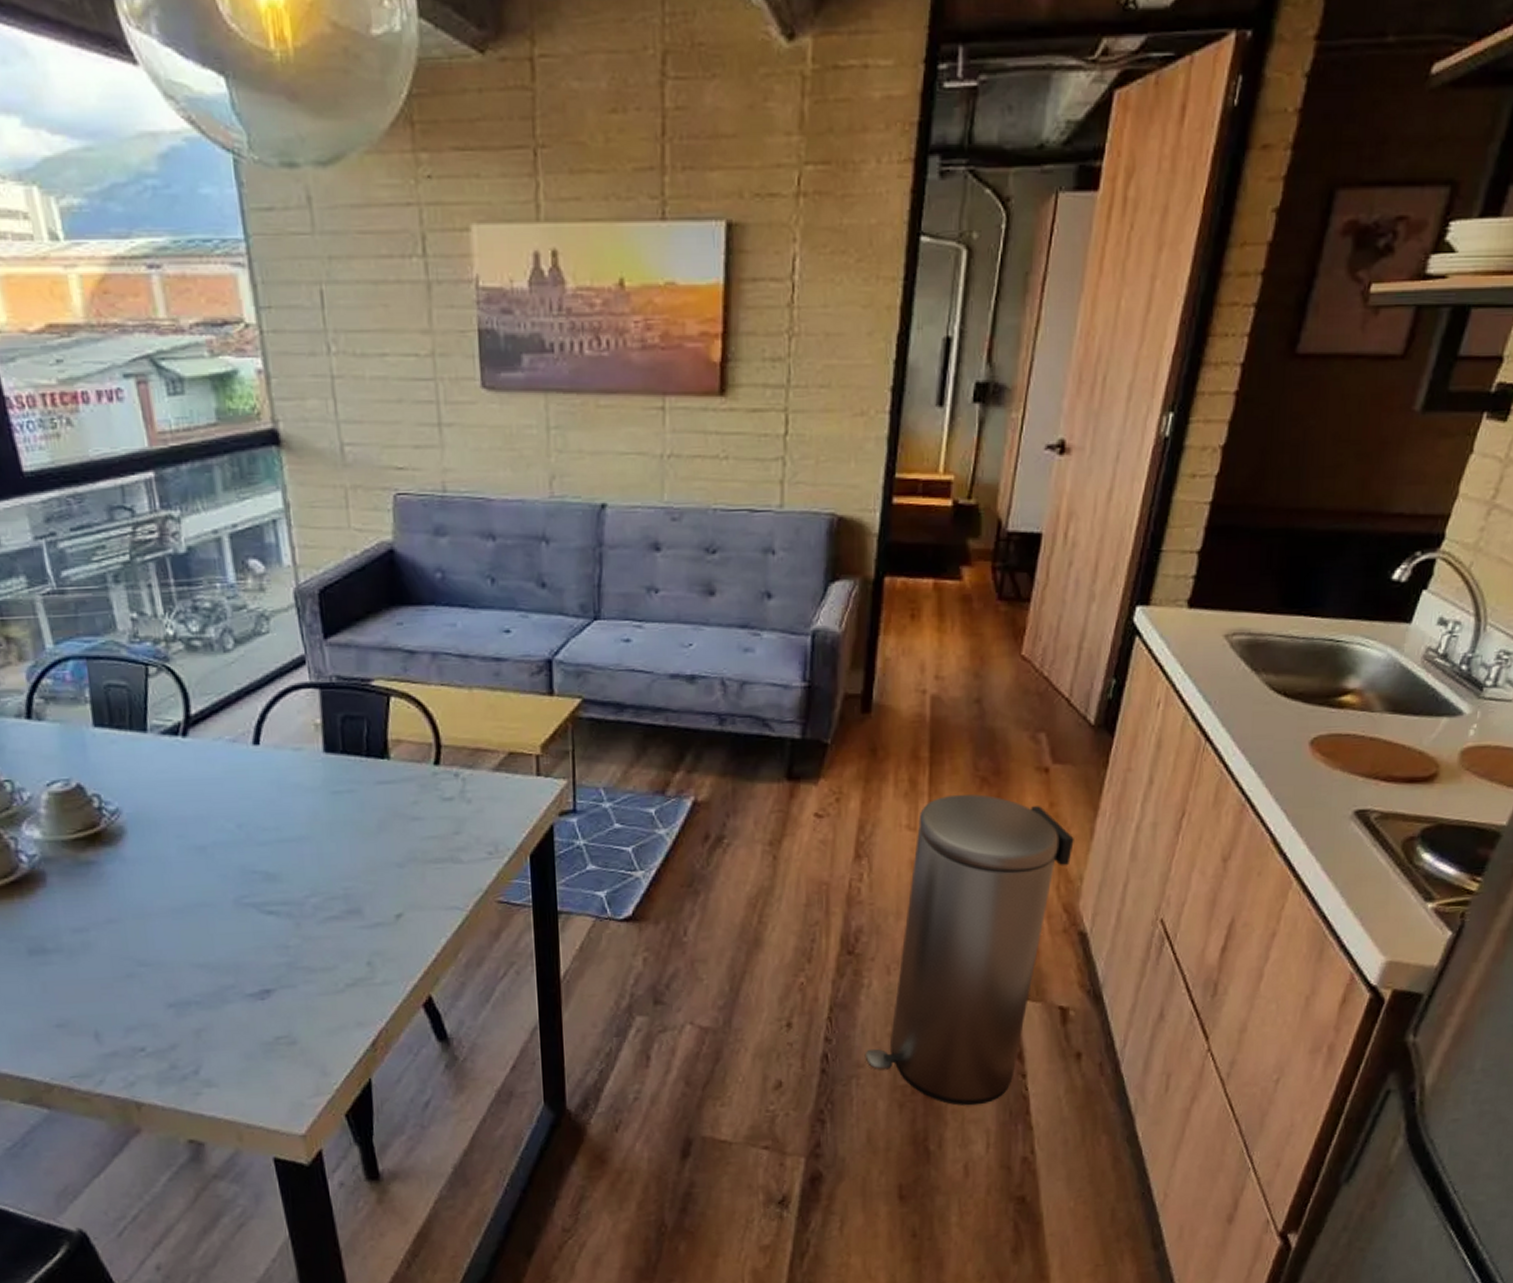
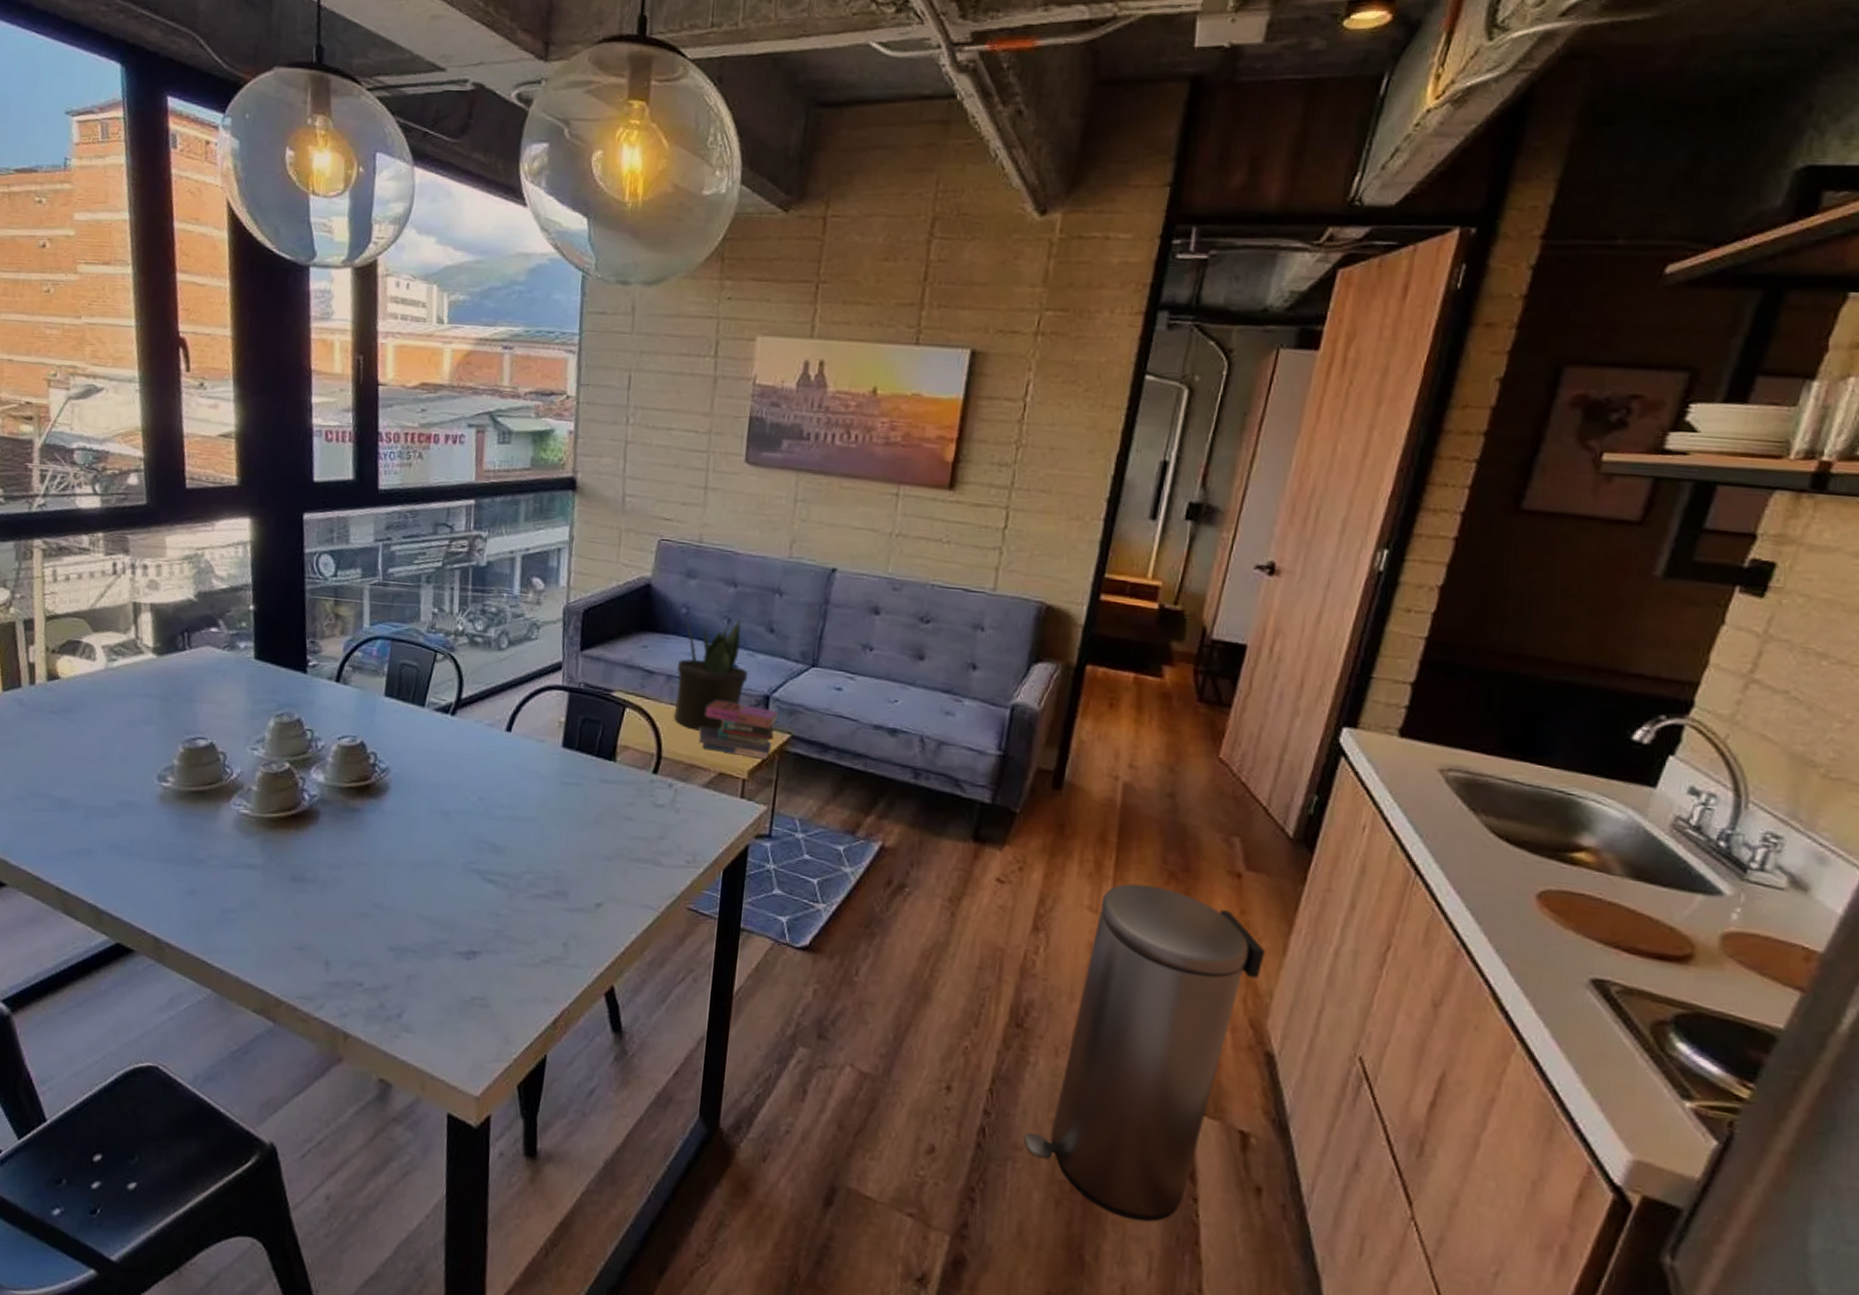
planter: none [440,573,525,710] -> present [674,609,749,731]
books: none [478,672,565,731] -> present [698,699,778,760]

